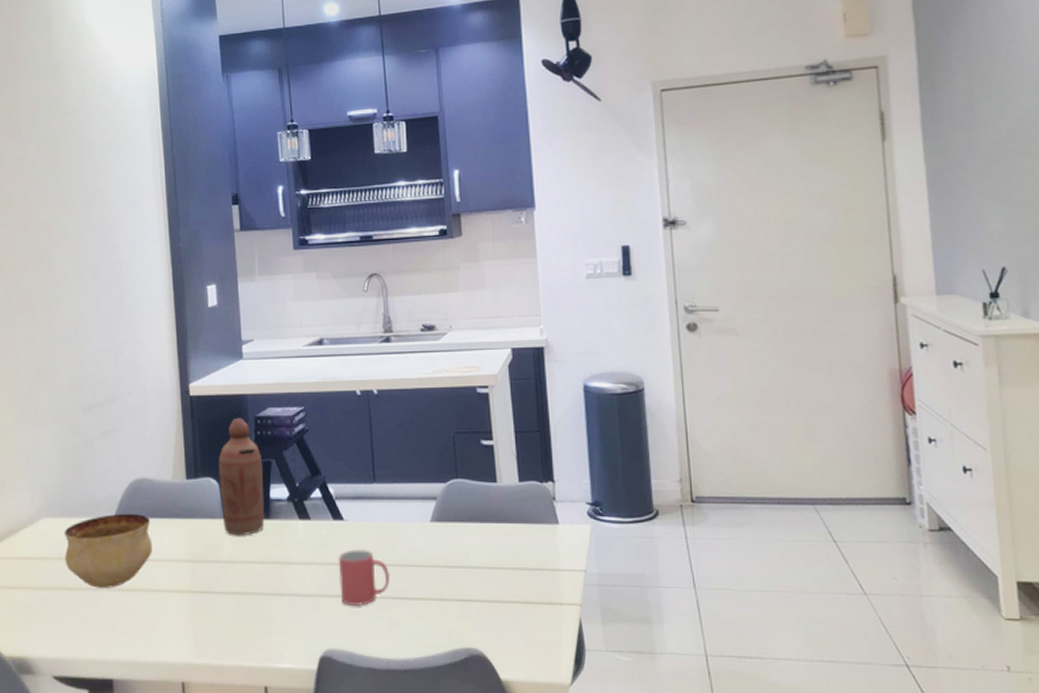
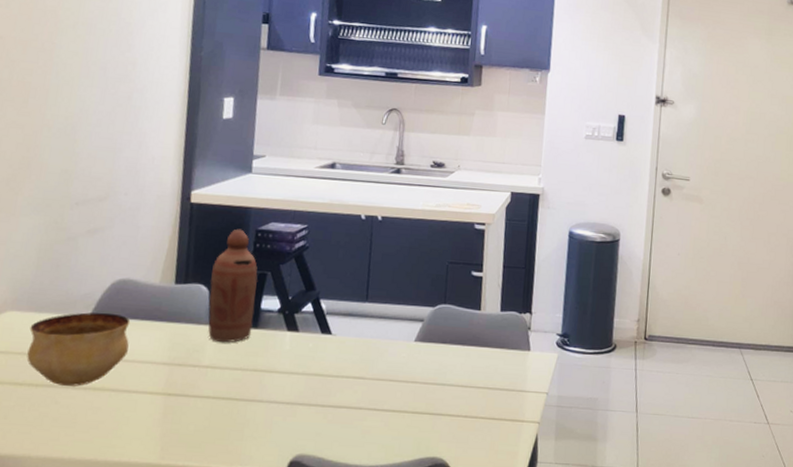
mug: present [338,549,391,607] -> none [318,362,370,416]

